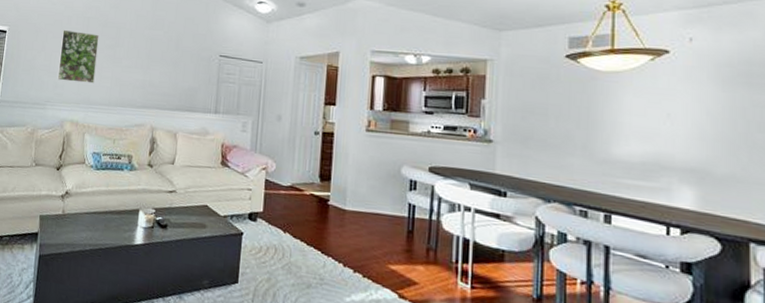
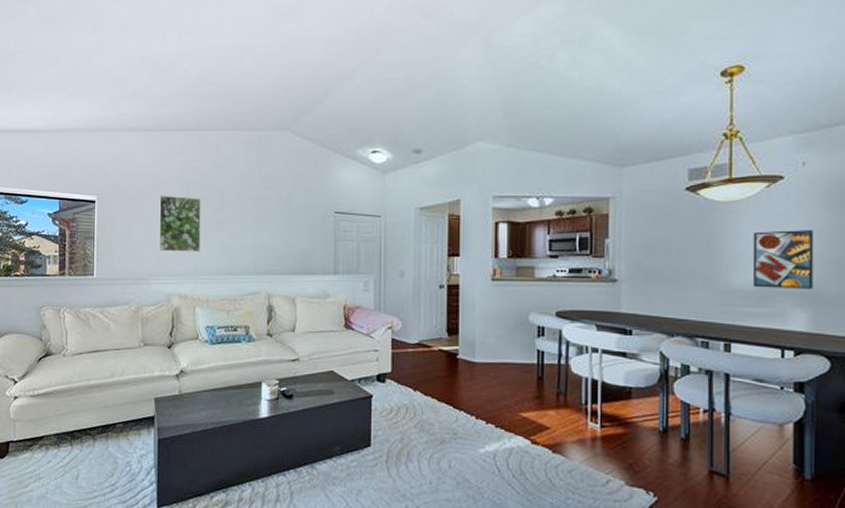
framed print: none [635,103,702,167] -> present [752,230,814,289]

